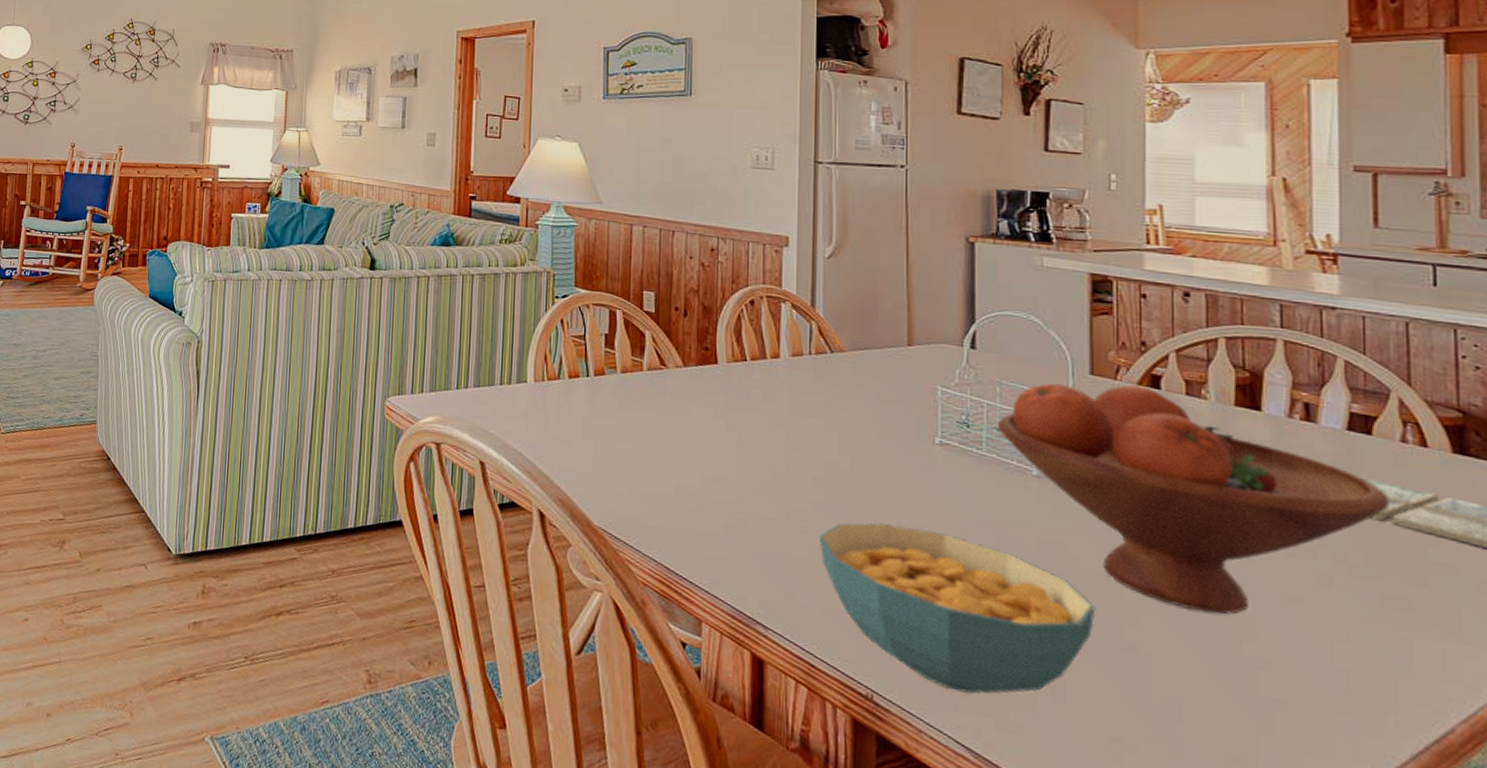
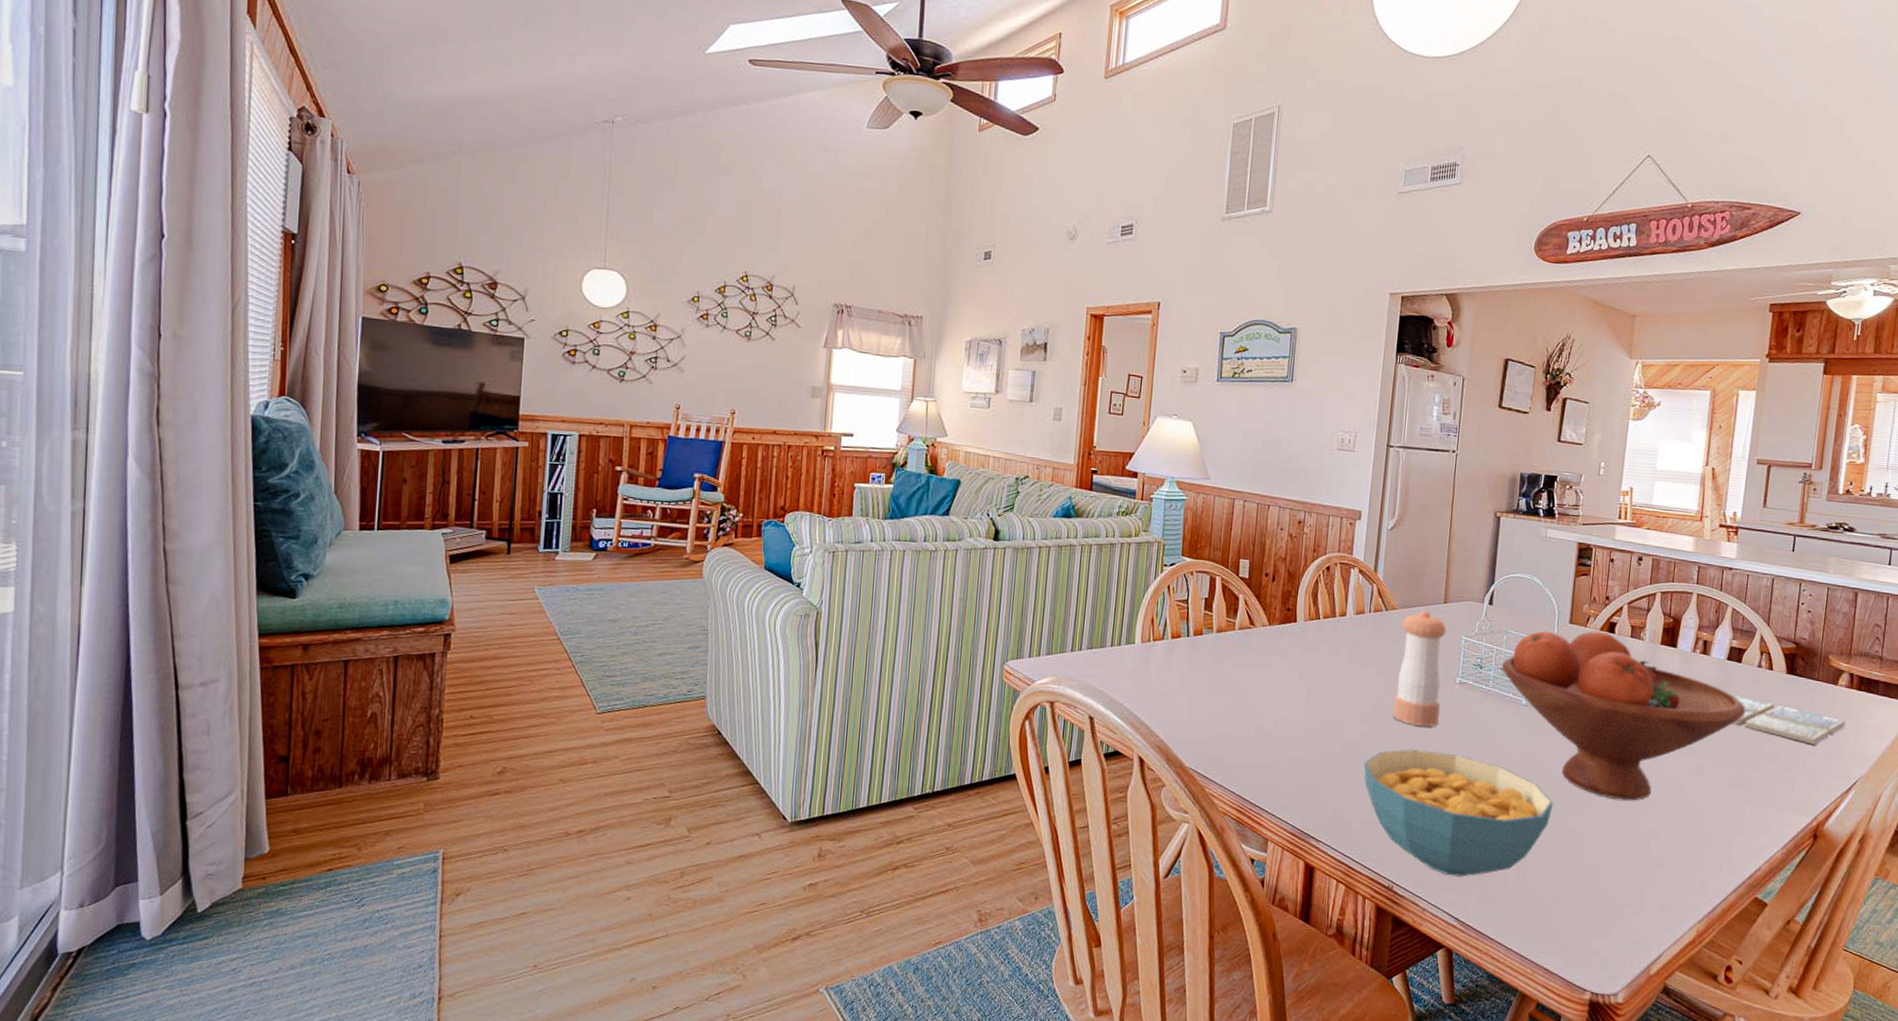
pepper shaker: none [852,354,917,497] -> present [1393,610,1447,727]

